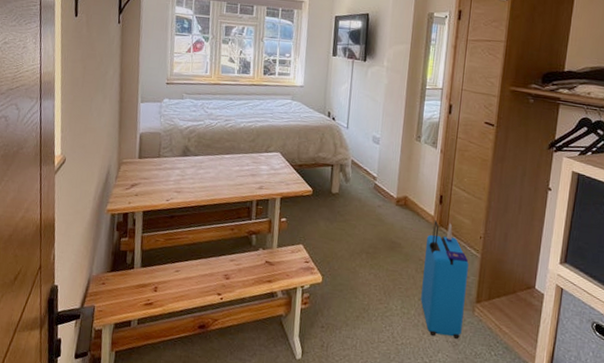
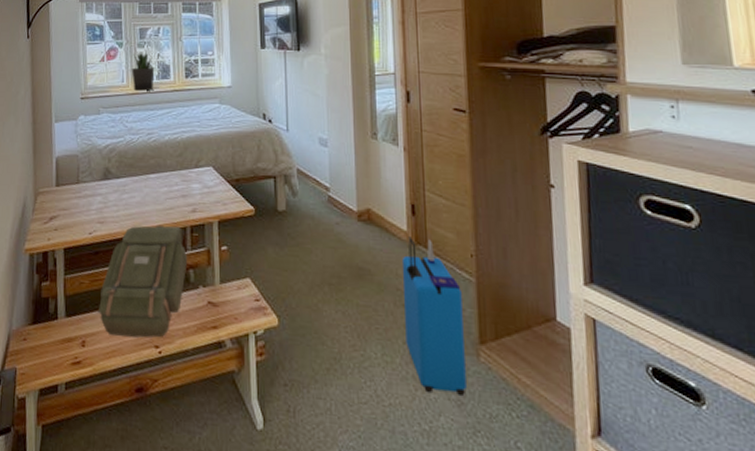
backpack: none [171,197,252,287] -> present [99,224,188,338]
planter: none [215,46,237,83] -> present [131,50,155,92]

